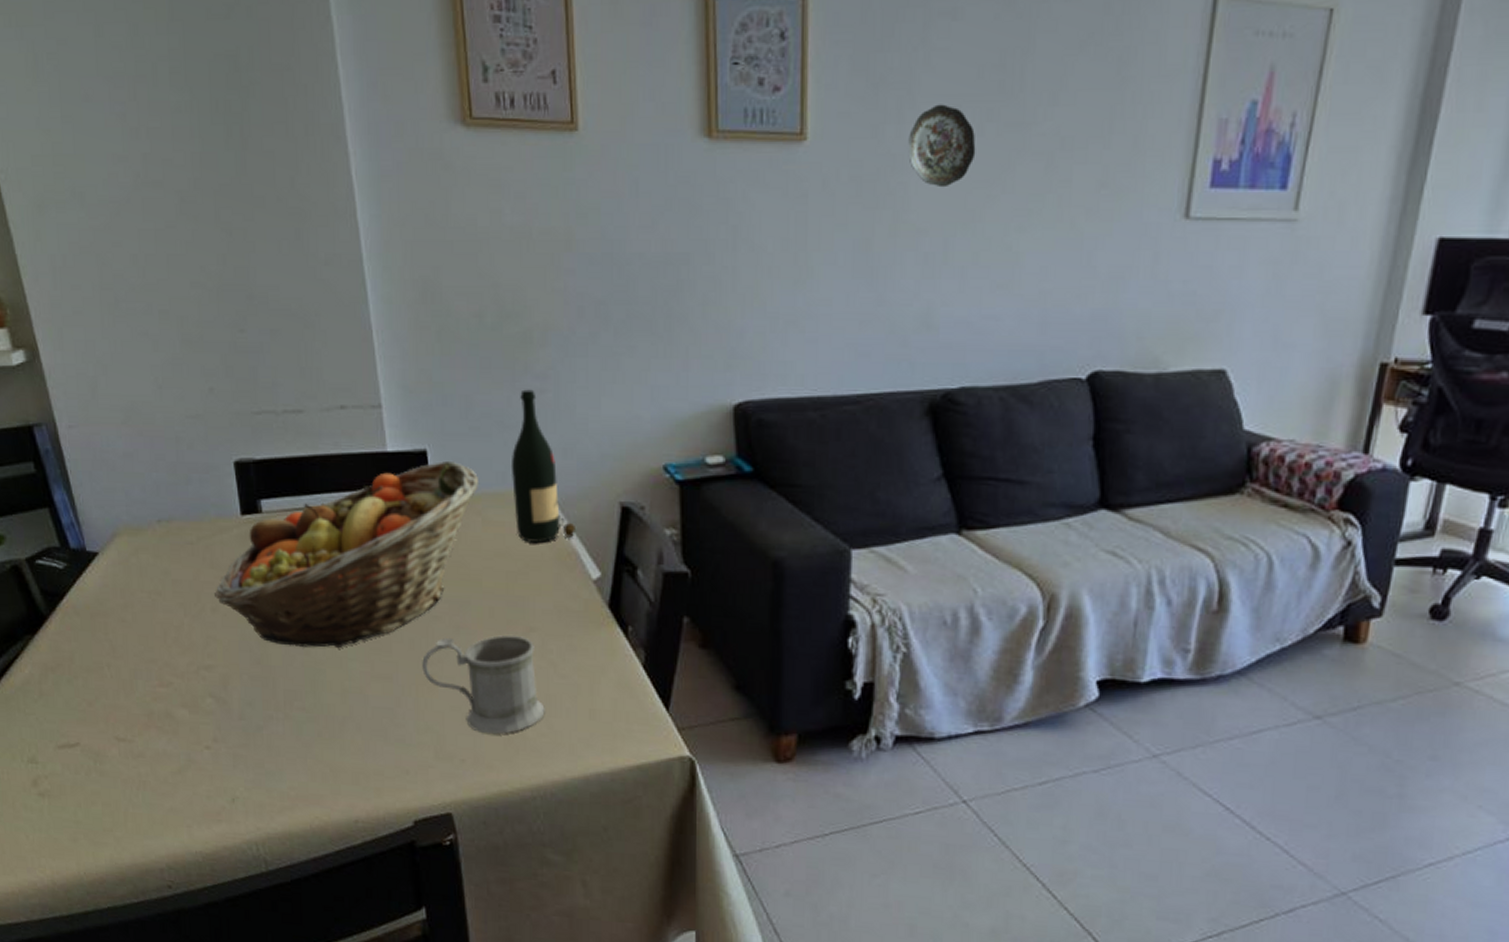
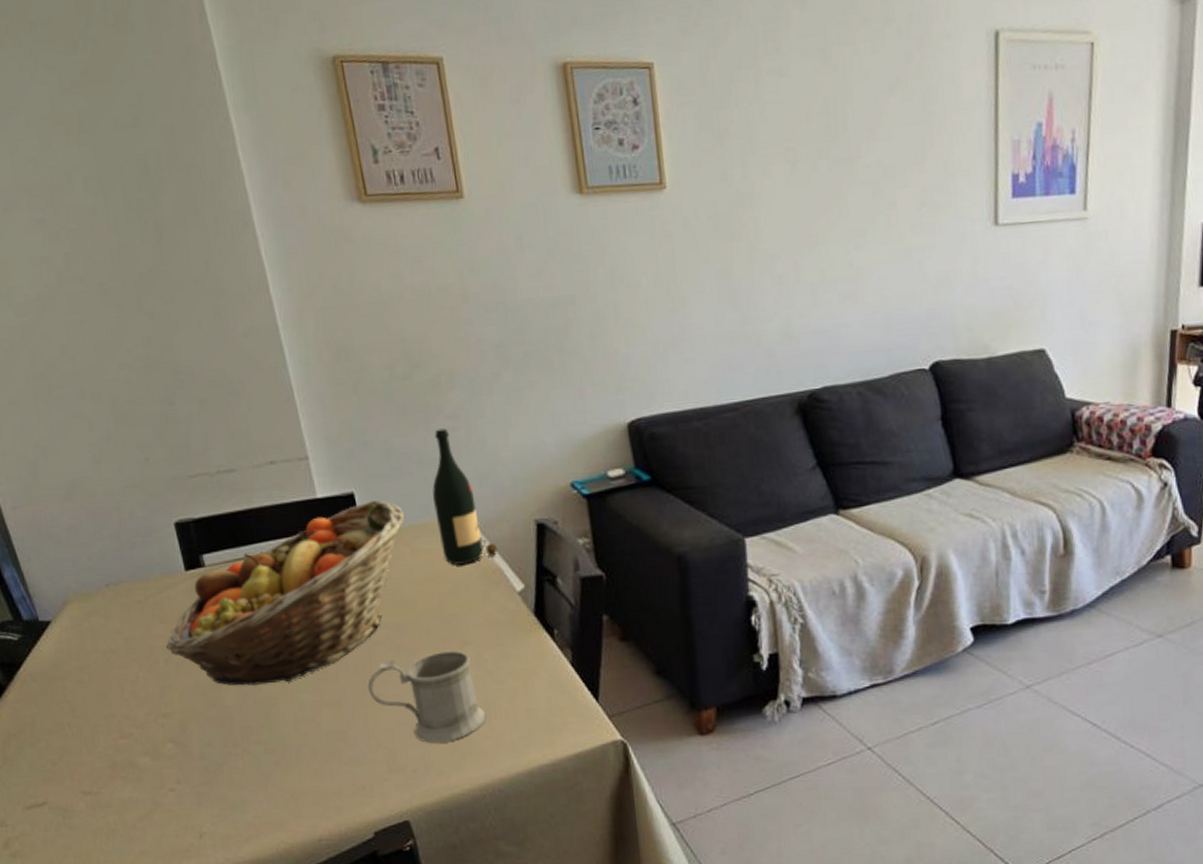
decorative plate: present [908,104,976,188] -> none [753,147,813,219]

